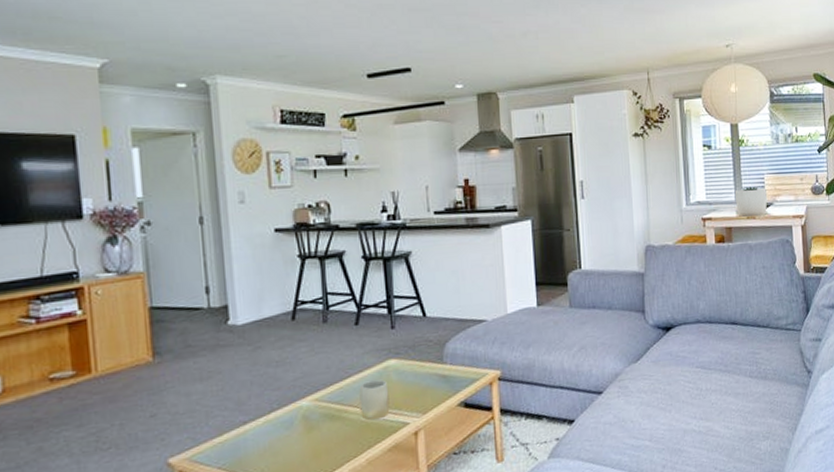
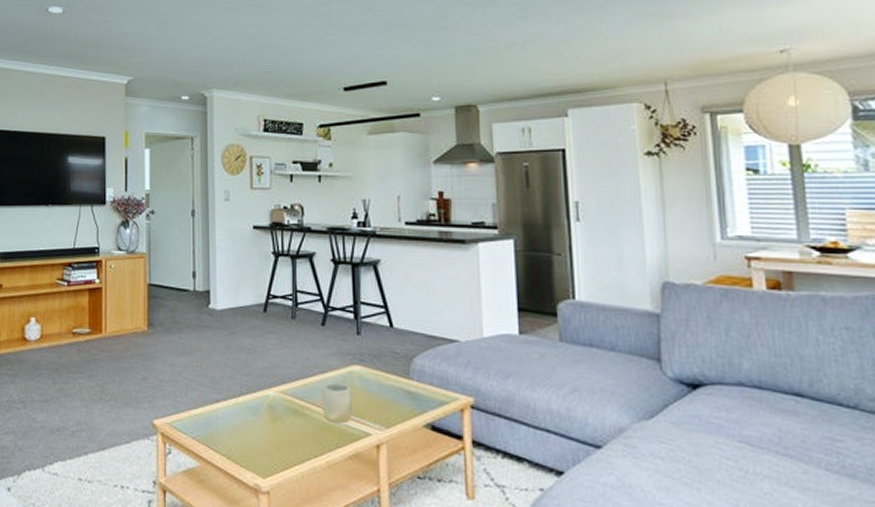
planter: present [734,186,767,217] -> none [796,223,851,262]

